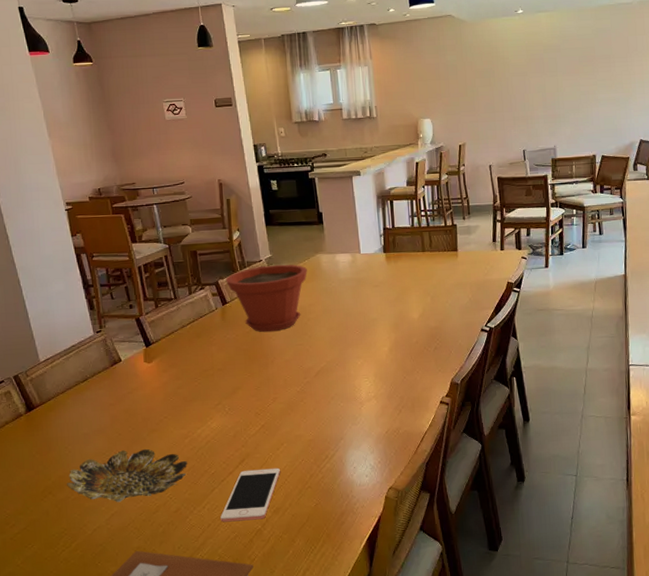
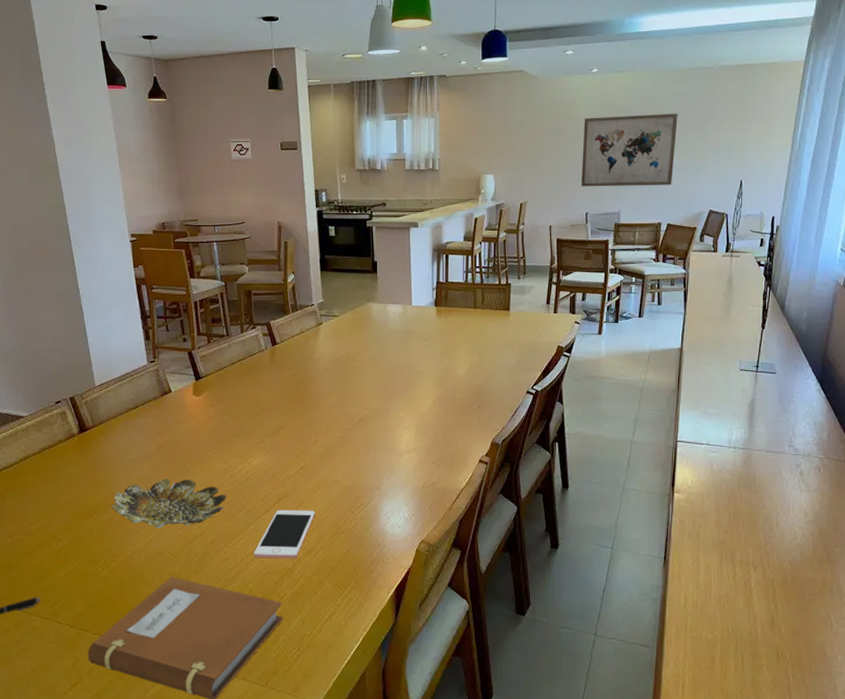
plant pot: present [225,264,307,333] -> none [277,310,358,376]
wall art: none [513,48,603,125] -> present [581,113,678,187]

